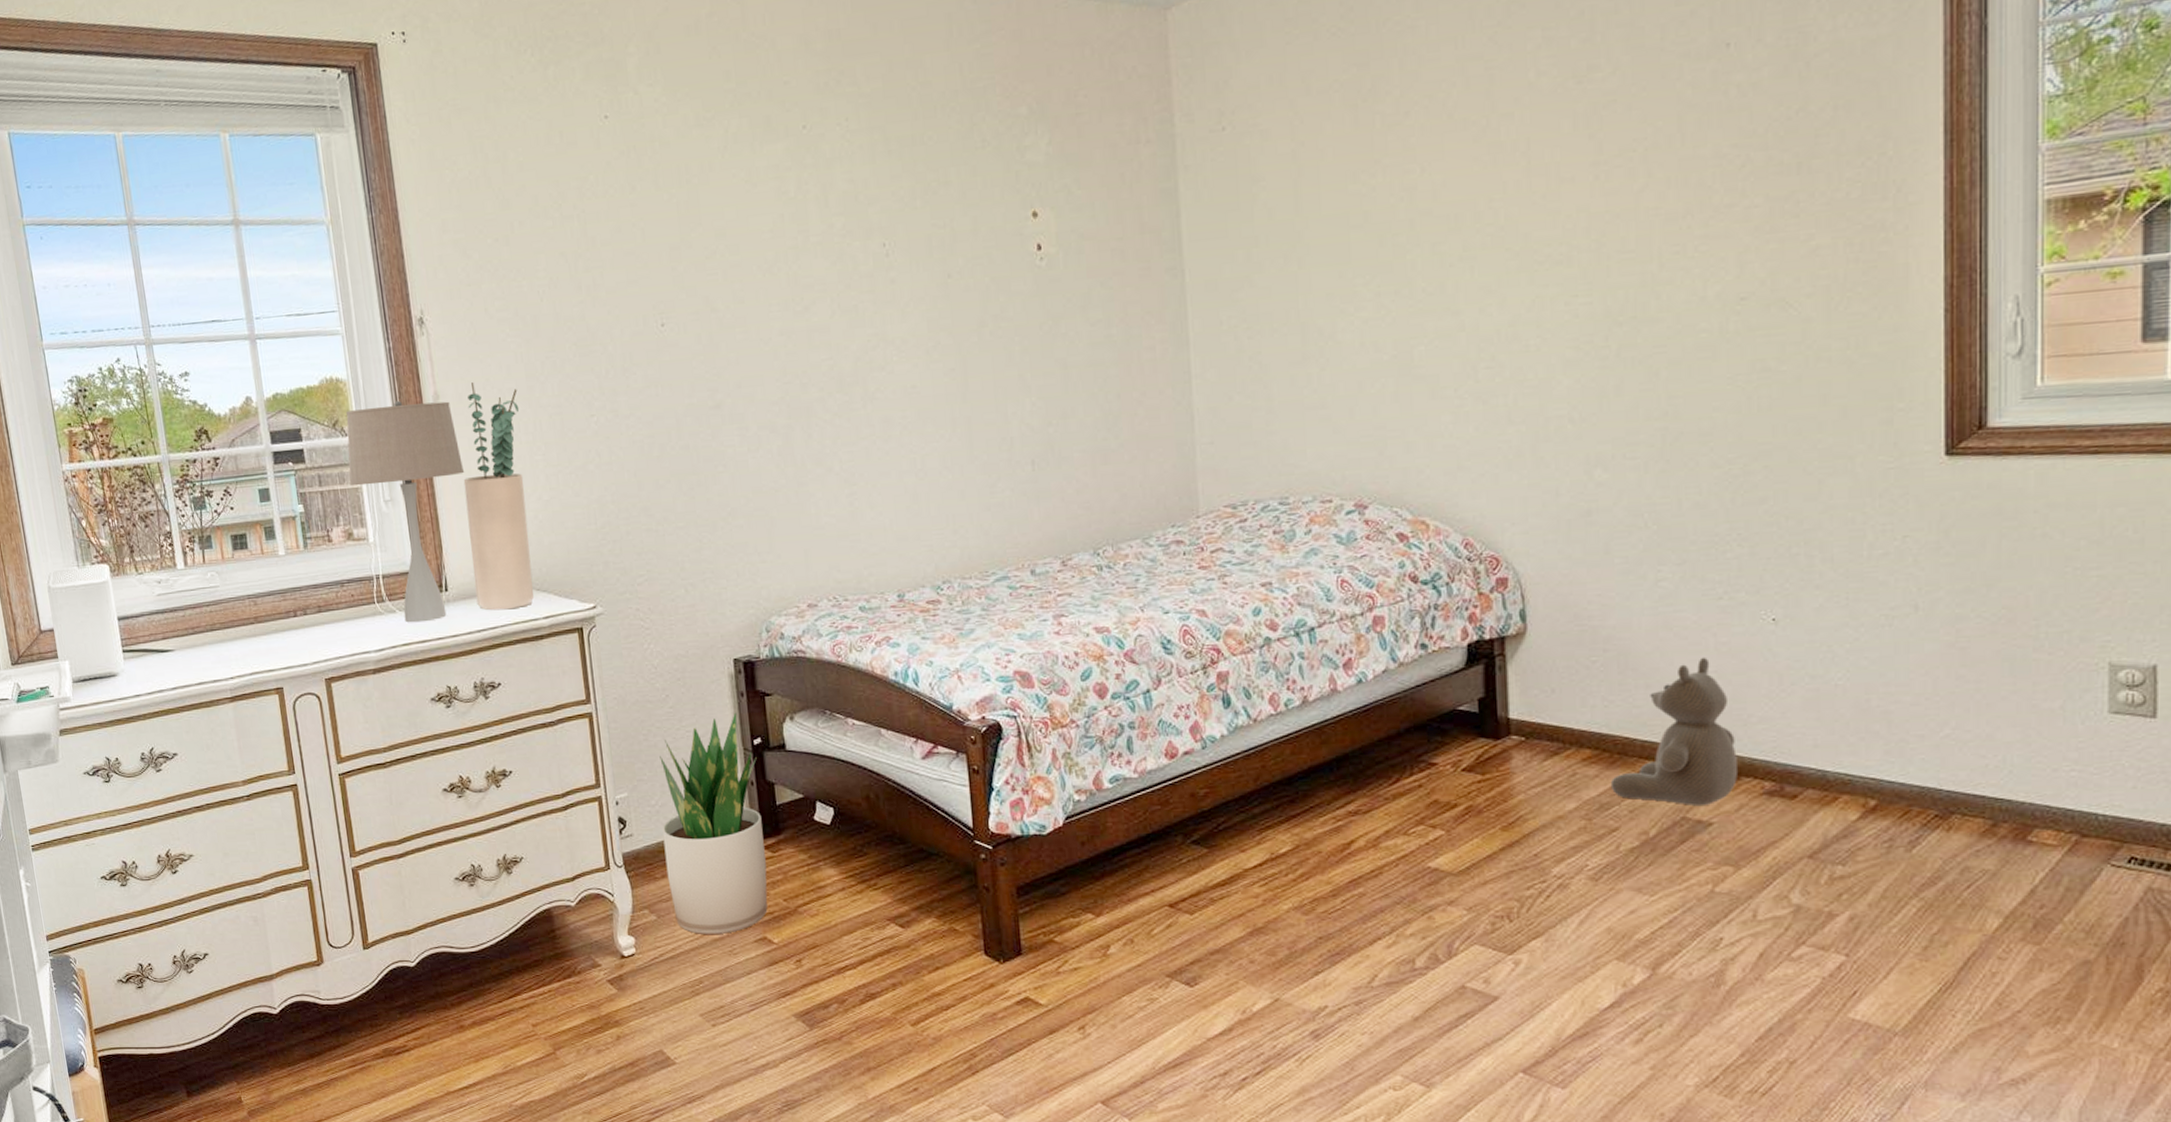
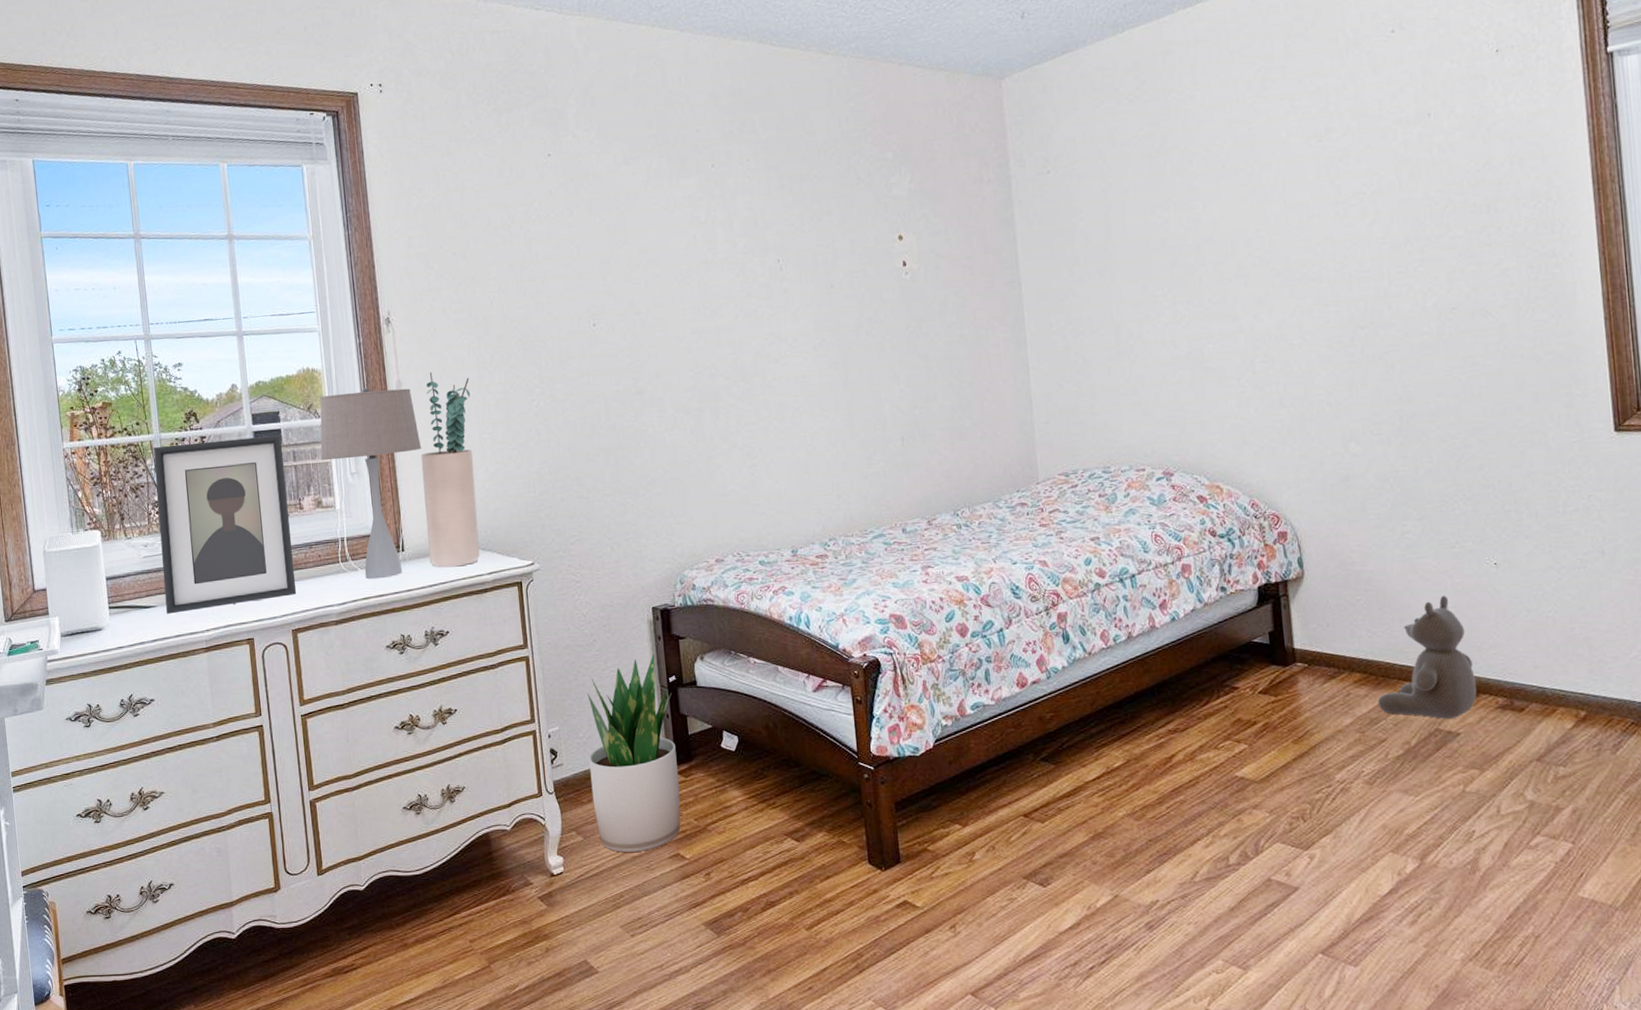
picture frame: none [162,456,329,659] -> present [153,435,297,614]

